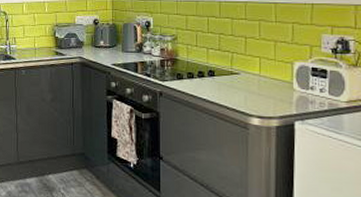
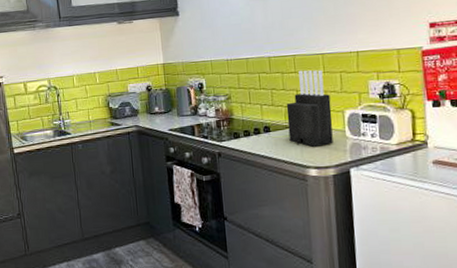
knife block: none [233,17,280,96] -> present [286,70,334,147]

